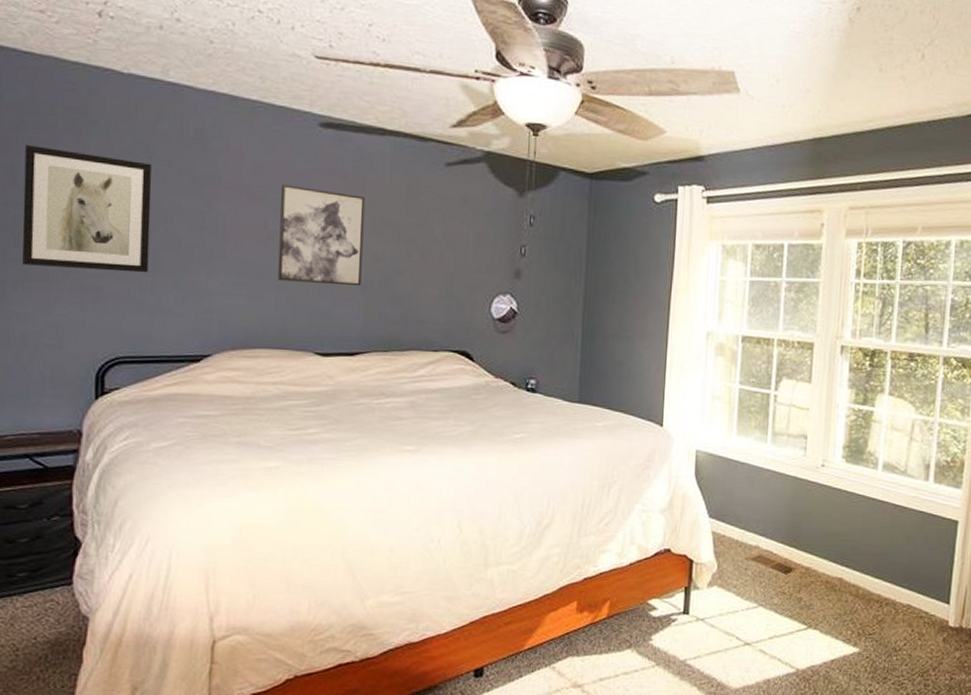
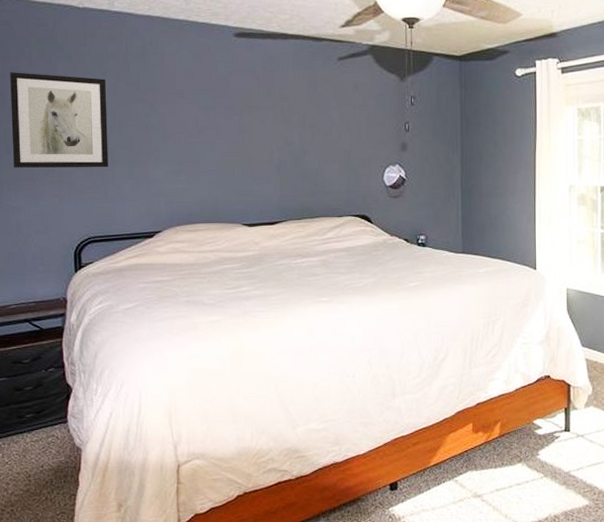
wall art: present [278,184,365,285] -> none [208,87,276,166]

